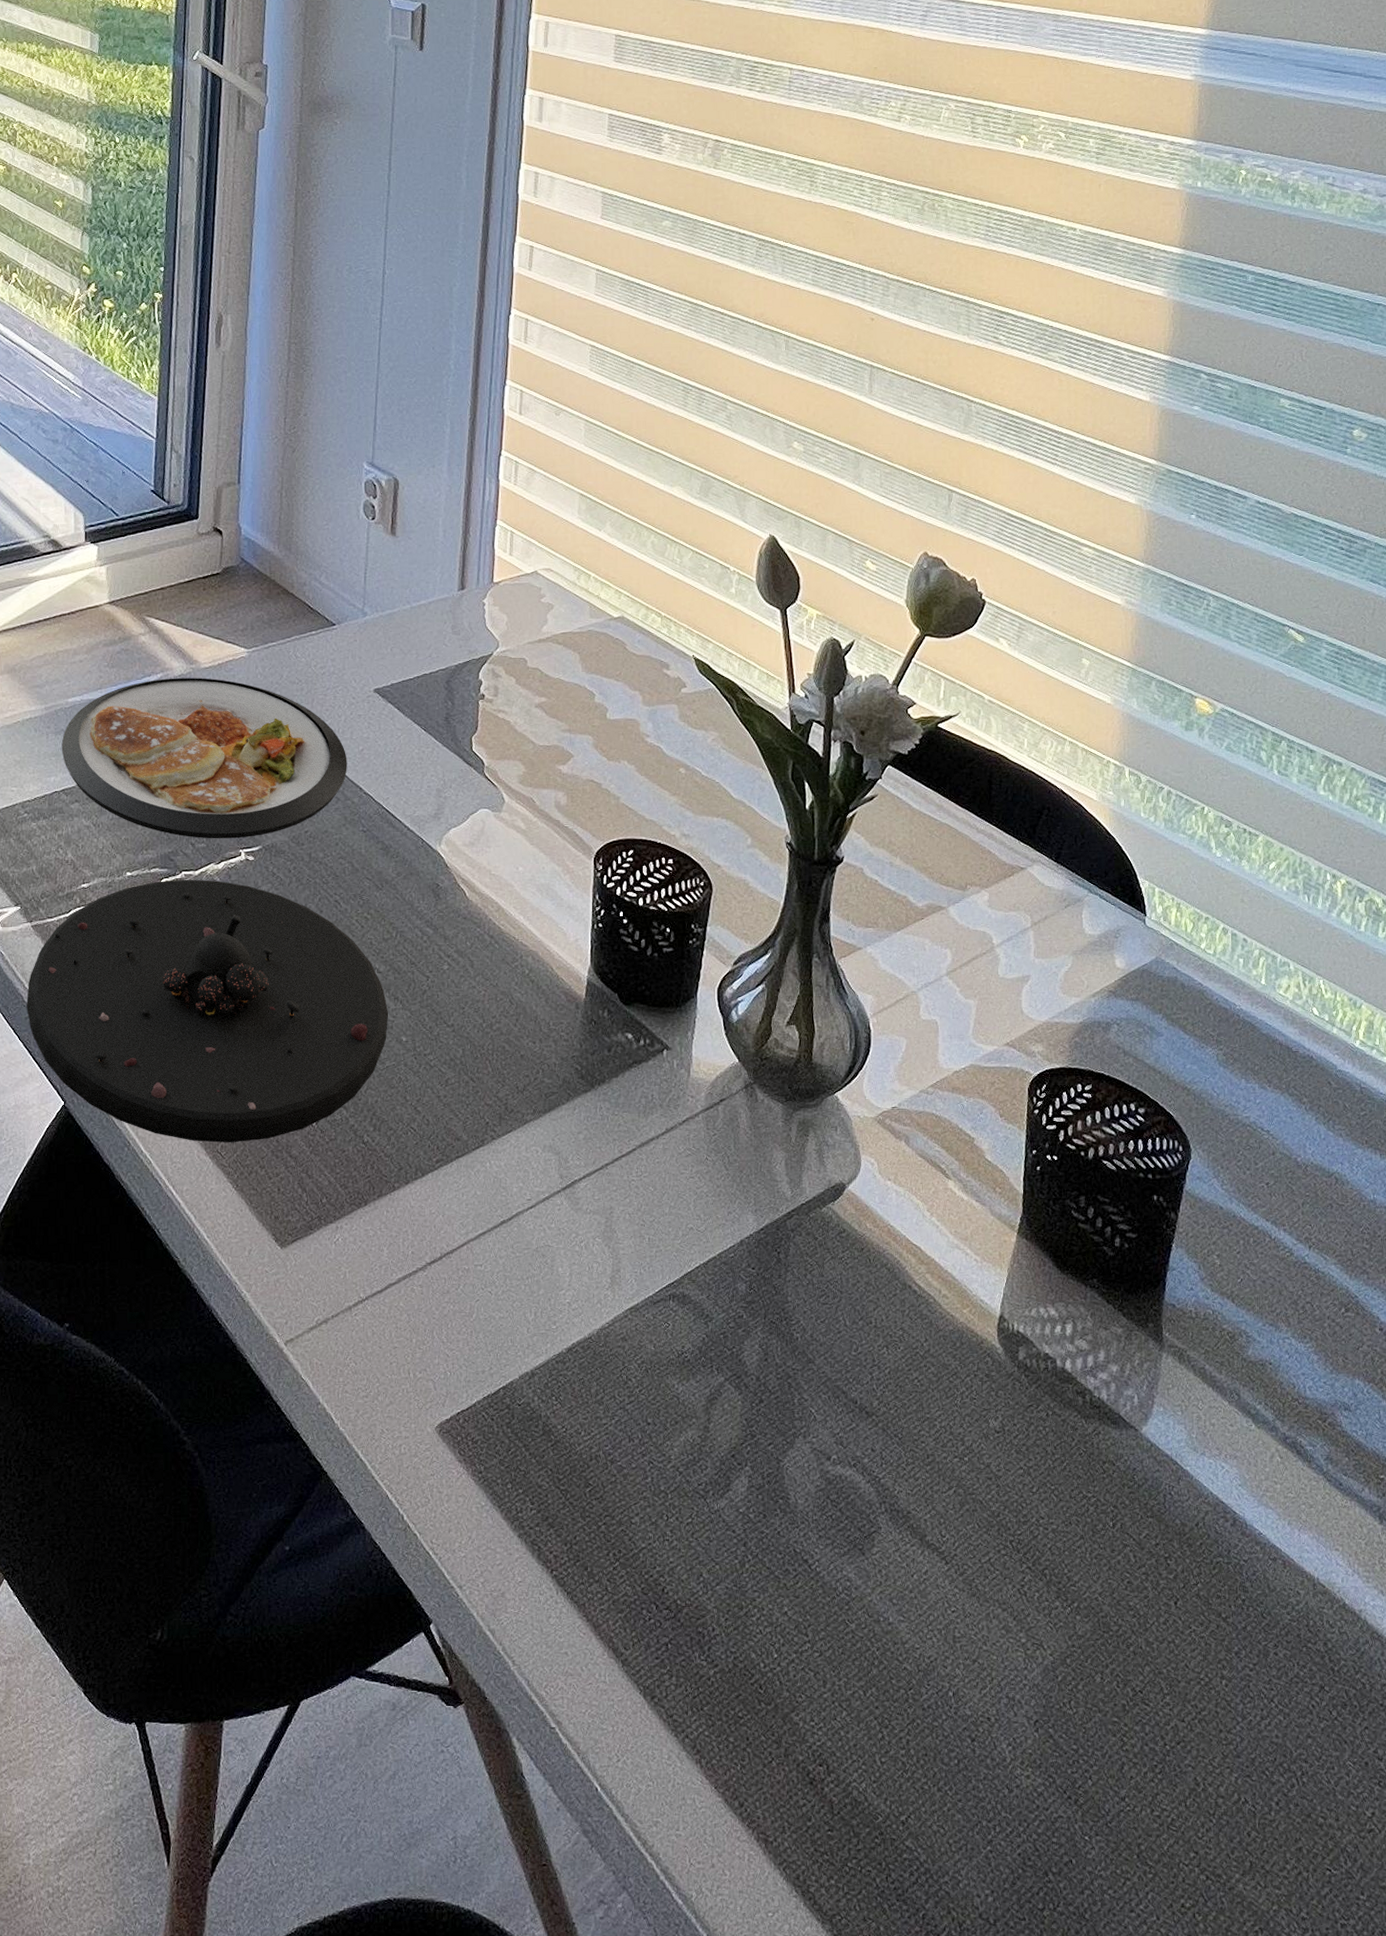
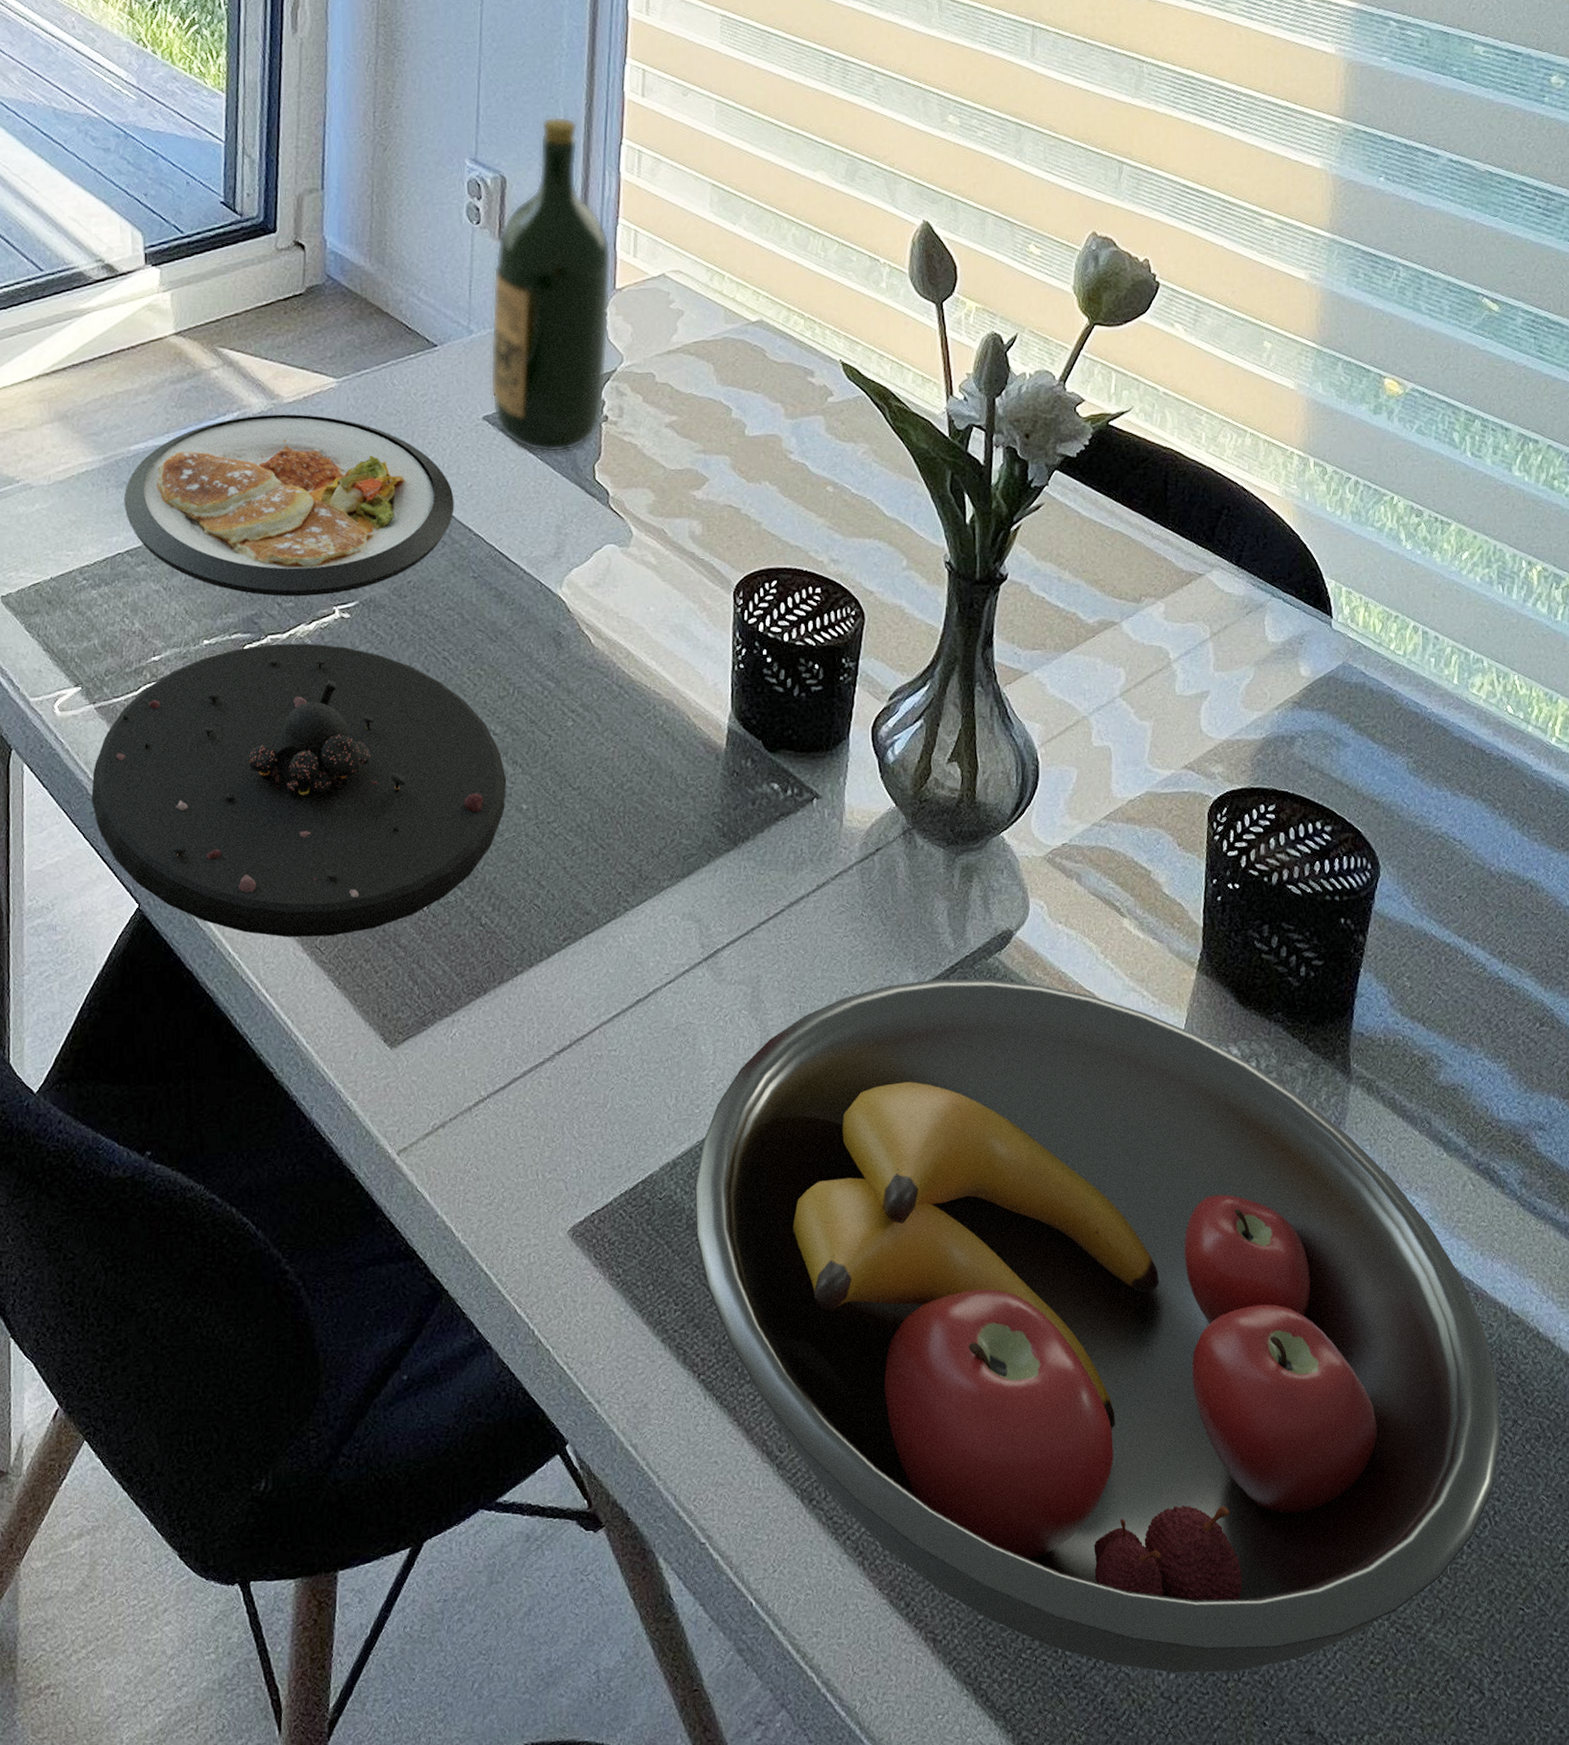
wine bottle: none [381,428,491,725] -> present [490,116,612,453]
fruit bowl: none [551,1223,1308,1901] -> present [695,978,1501,1673]

